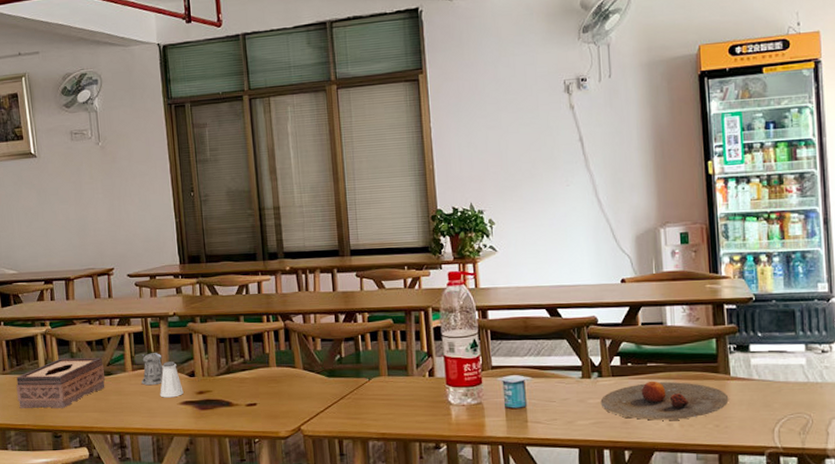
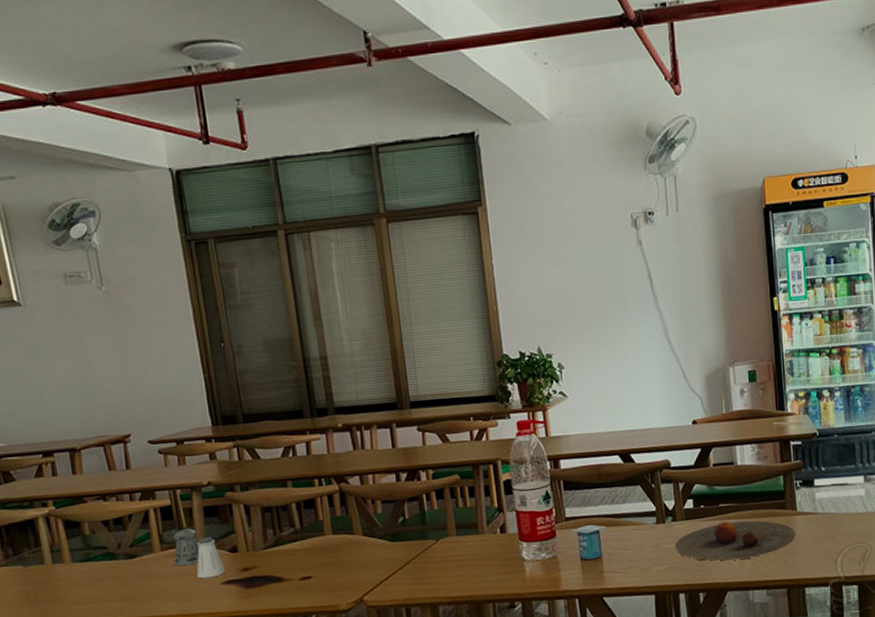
tissue box: present [16,357,106,408] -> none [14,538,129,605]

